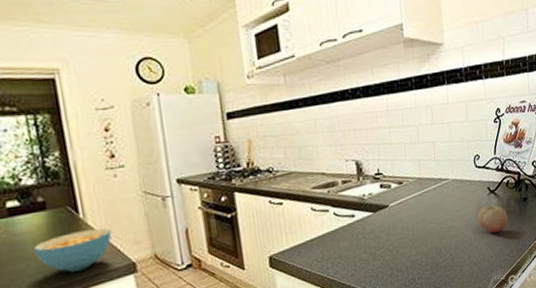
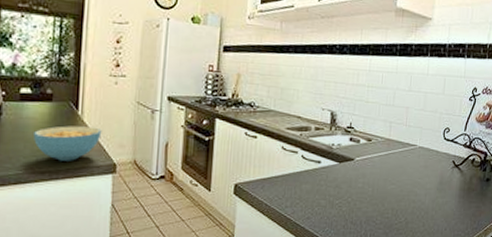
fruit: present [477,205,508,234] -> none [437,178,468,207]

